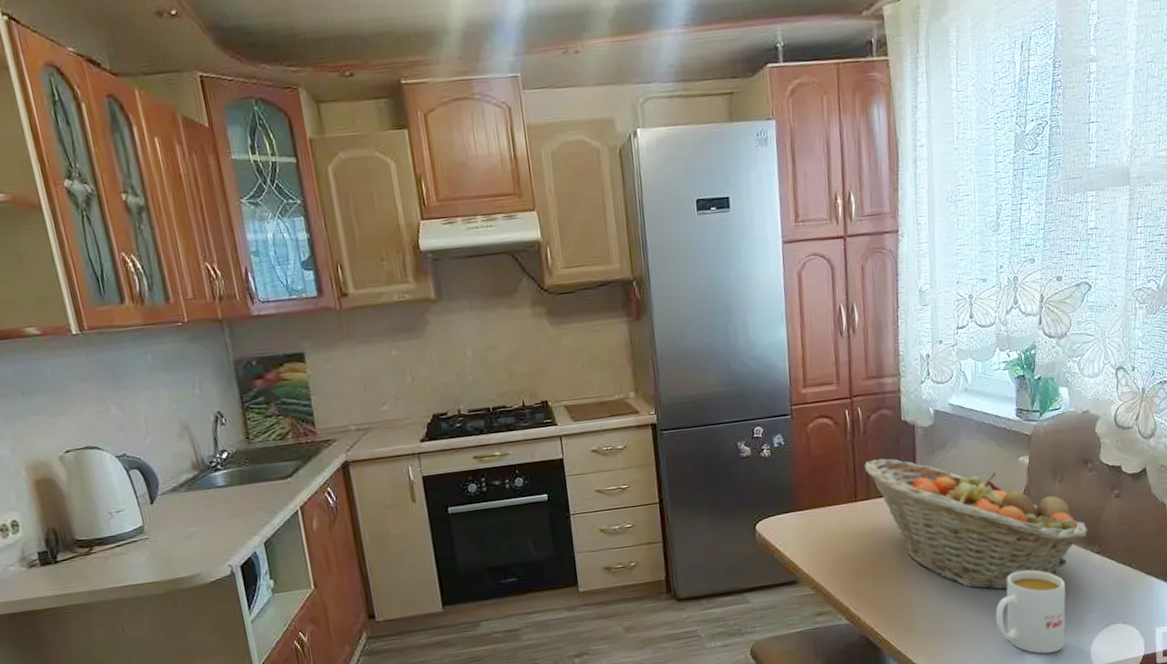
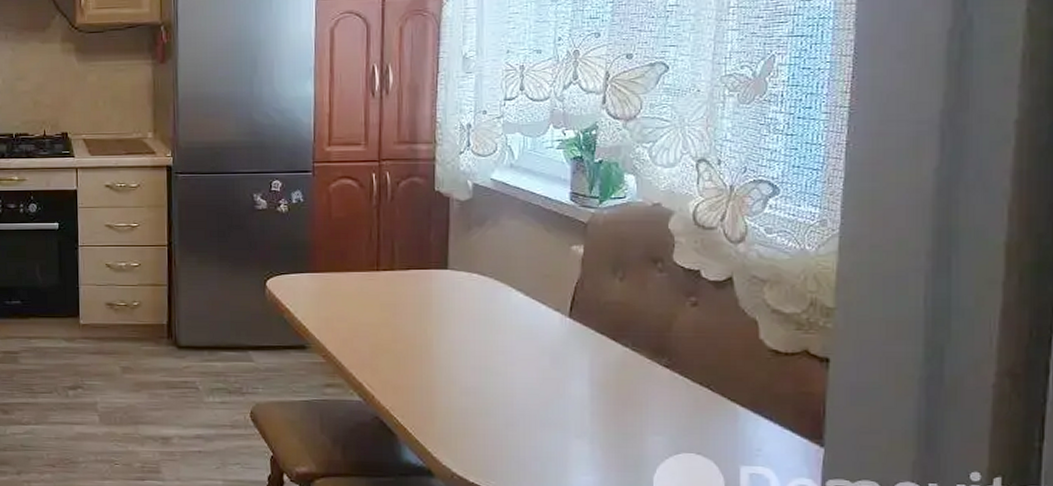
fruit basket: present [864,458,1089,589] -> none [390,228,656,391]
mug: present [996,570,1066,654] -> none [535,373,623,473]

